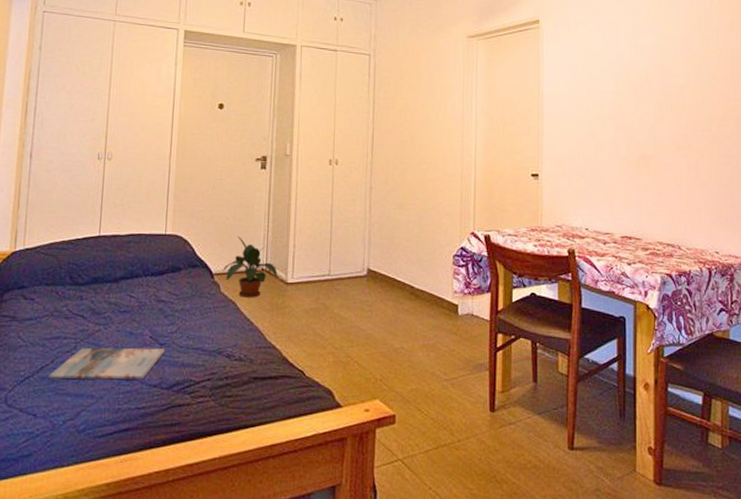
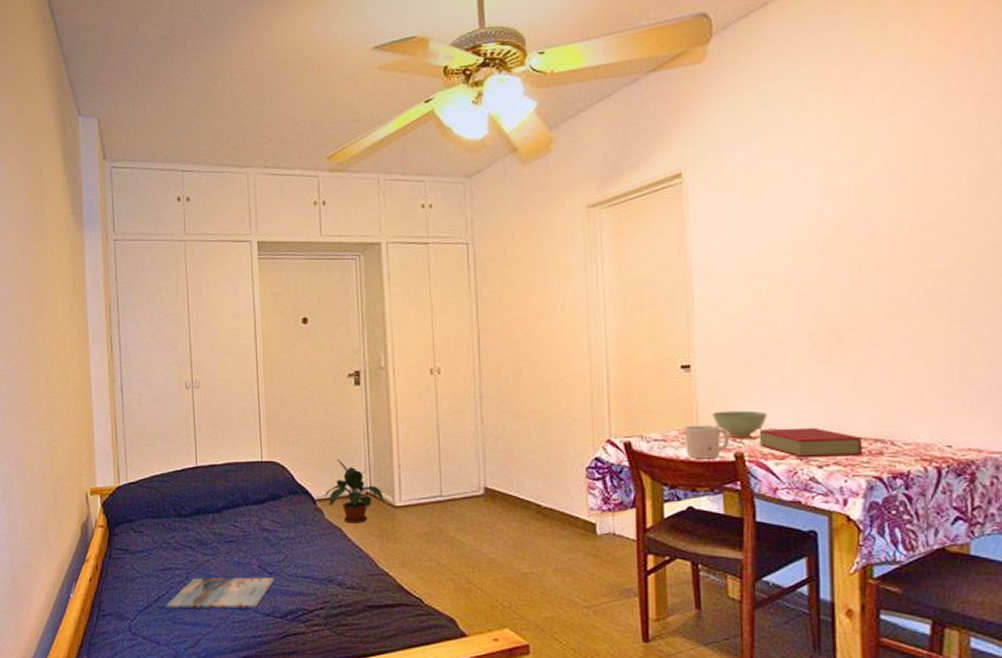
mug: none [532,224,565,254] -> present [685,425,730,459]
bowl: none [553,213,594,237] -> present [713,410,768,438]
book: none [586,231,660,257] -> present [758,427,863,458]

